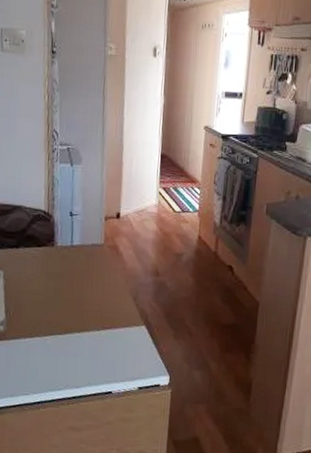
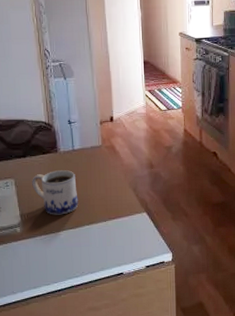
mug: none [22,266,71,318] -> present [32,170,79,215]

